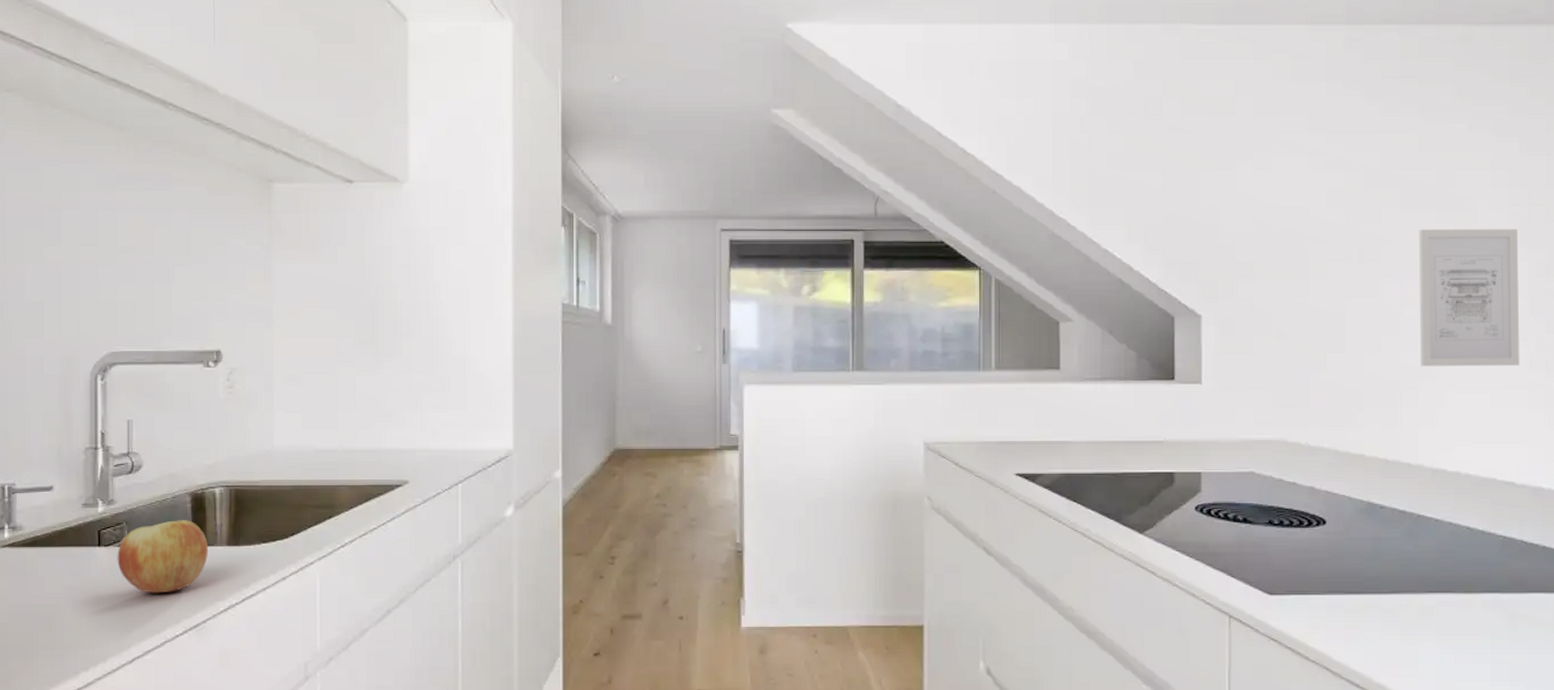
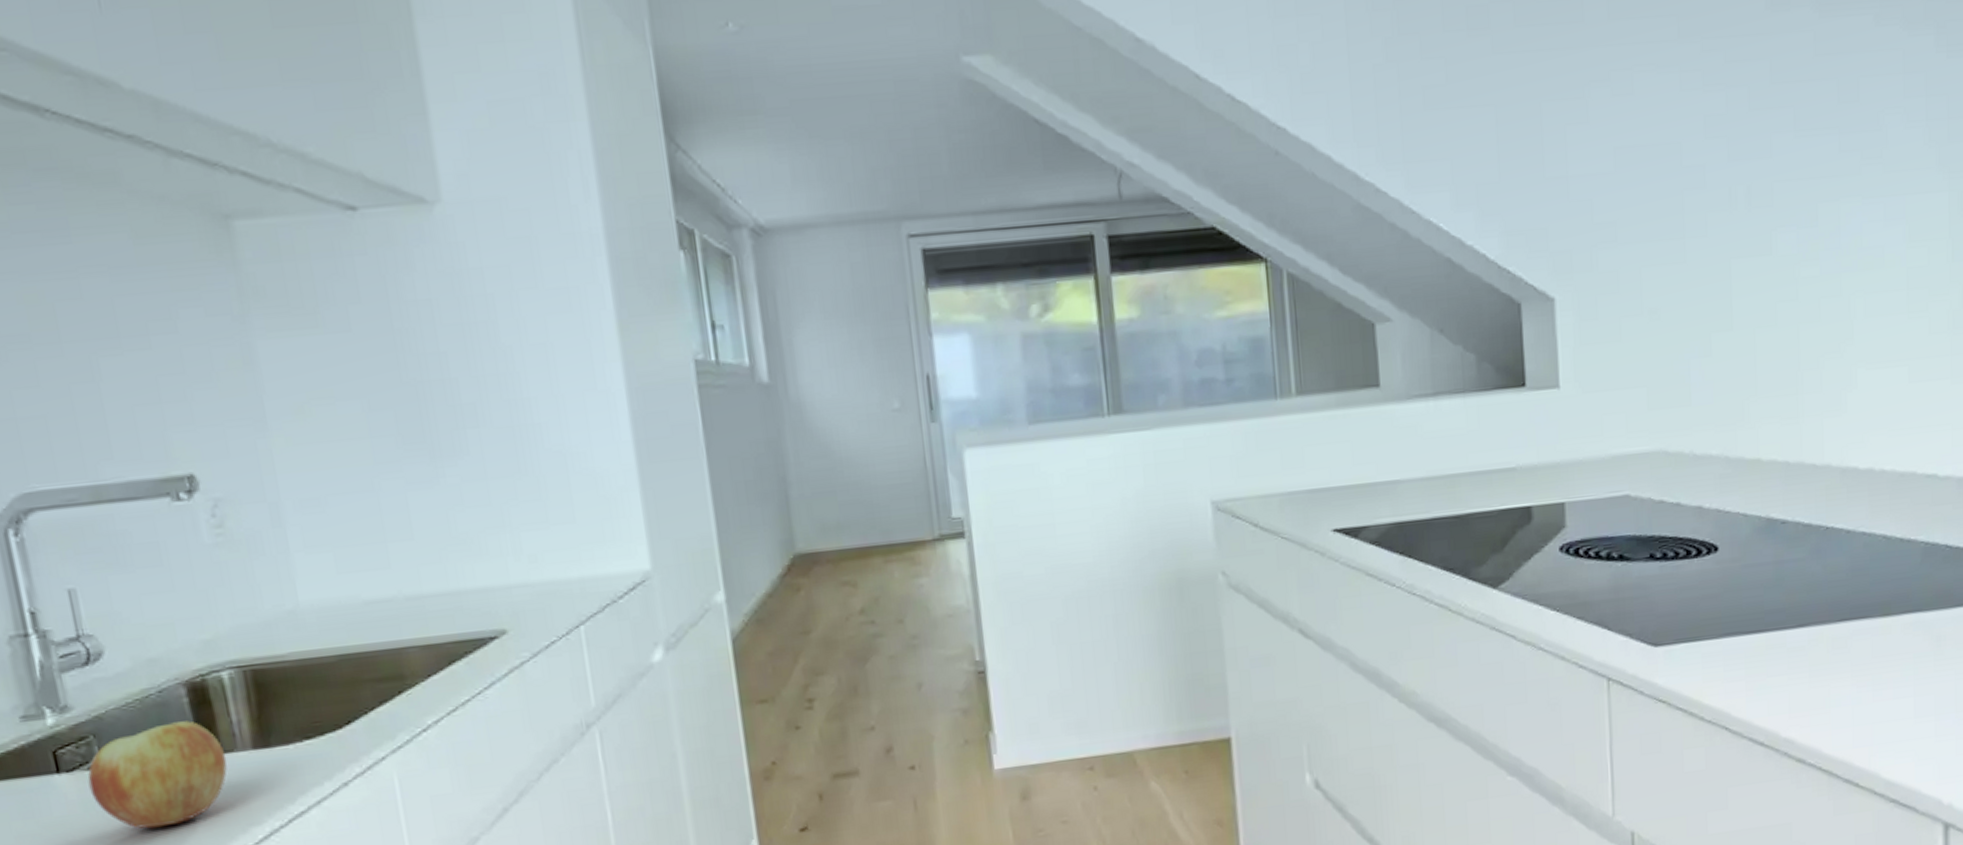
wall art: present [1418,229,1520,367] -> none [1817,151,1941,340]

